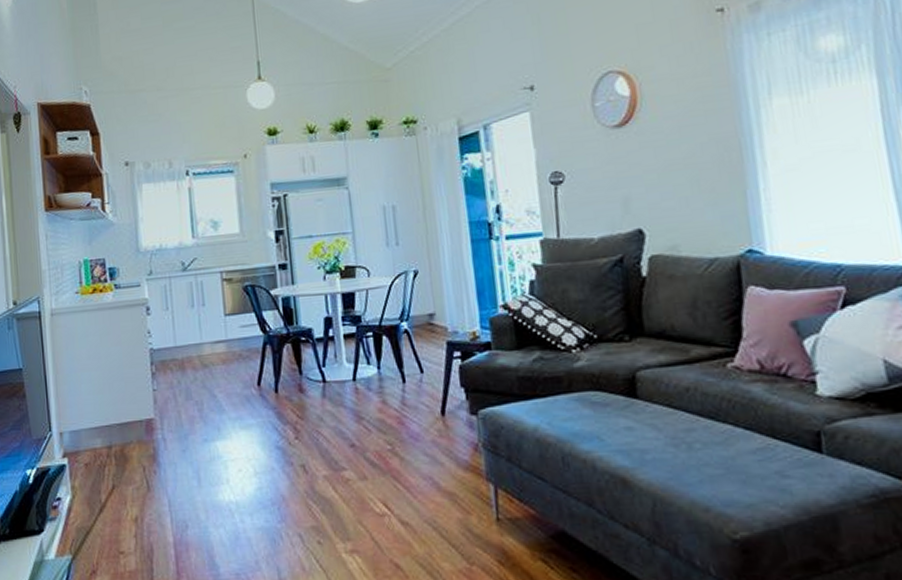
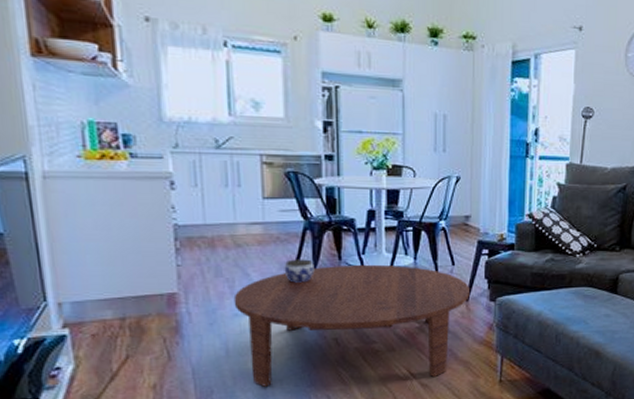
coffee table: none [203,377,445,522] -> present [233,264,470,387]
jar: none [247,376,277,403] -> present [284,259,315,283]

